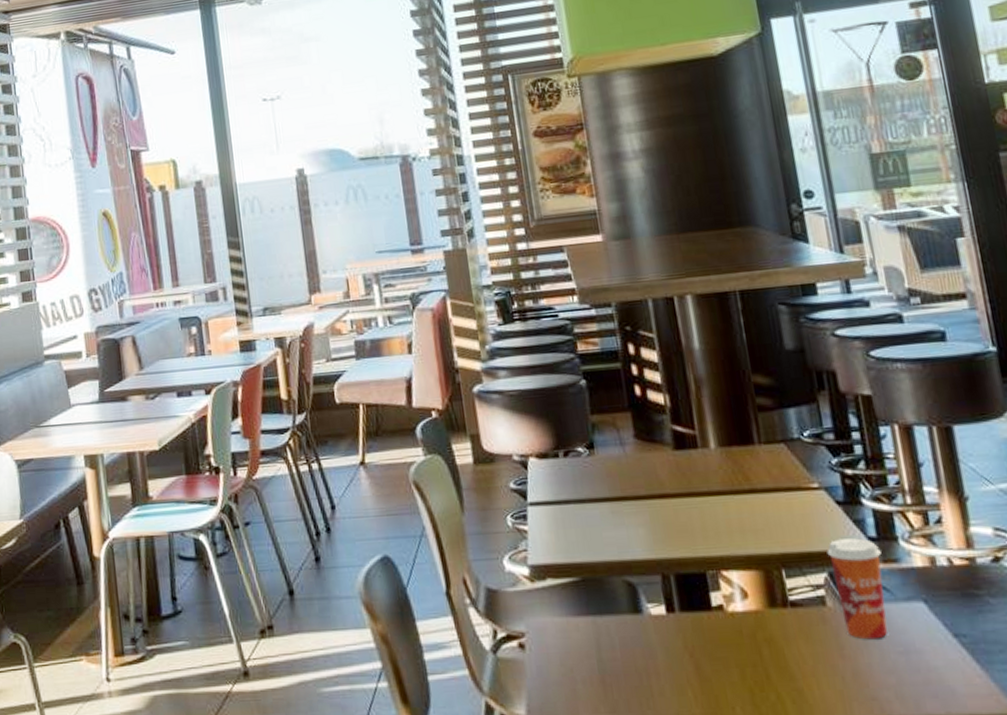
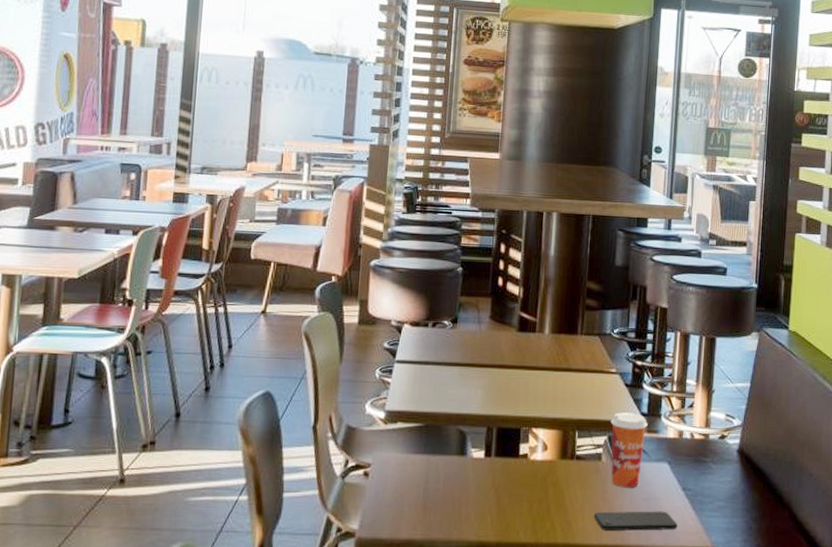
smartphone: none [833,667,959,699] -> present [594,511,678,531]

